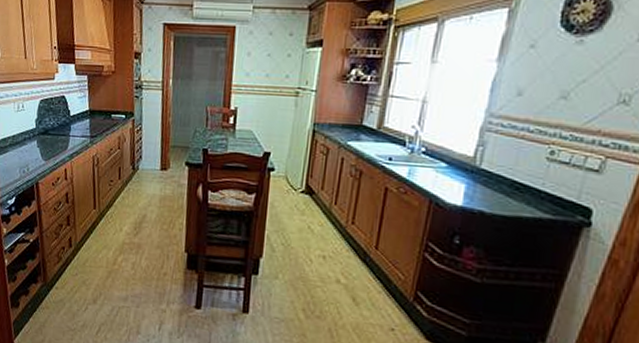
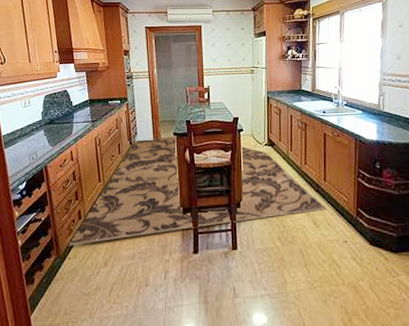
rug: none [56,164,373,286] -> present [68,136,327,246]

